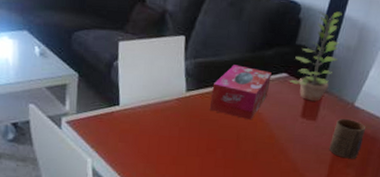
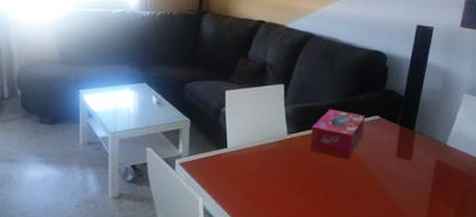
plant: present [289,11,342,102] -> none [382,59,426,142]
cup: present [329,119,366,159] -> none [427,158,461,197]

